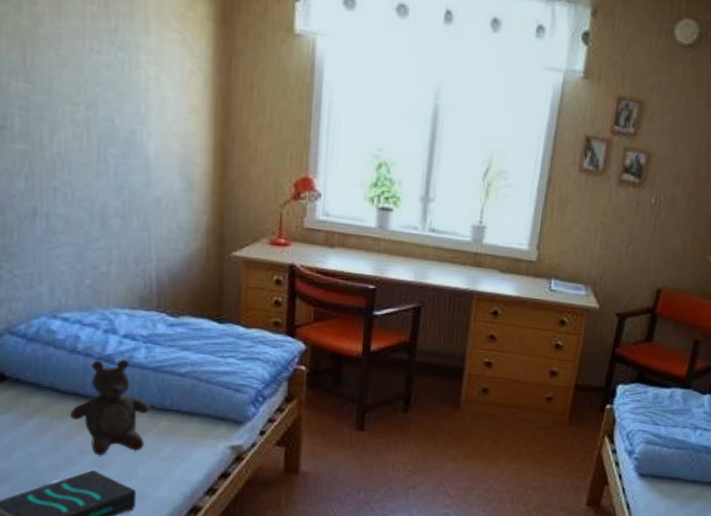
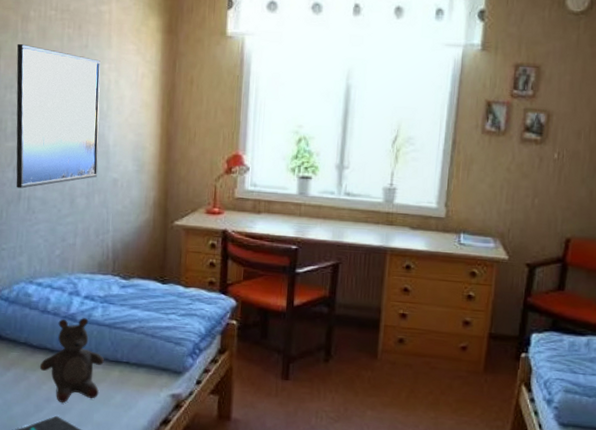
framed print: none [22,17,136,203] -> present [16,43,101,189]

